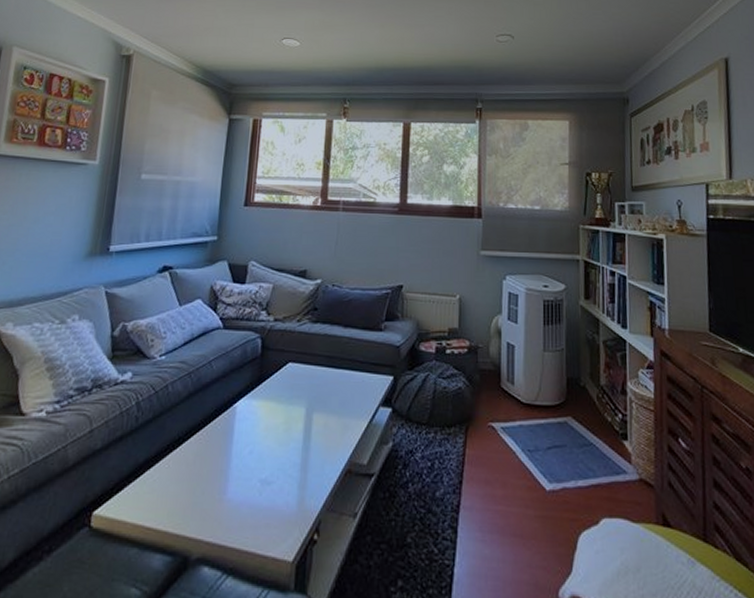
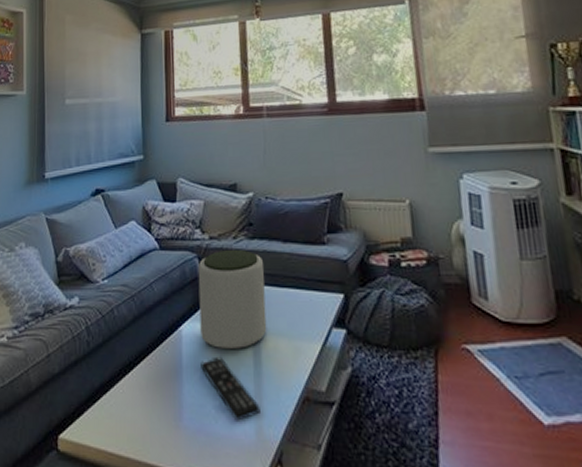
remote control: none [251,432,305,493] -> present [200,356,260,421]
plant pot: none [255,331,324,426] -> present [197,249,267,350]

